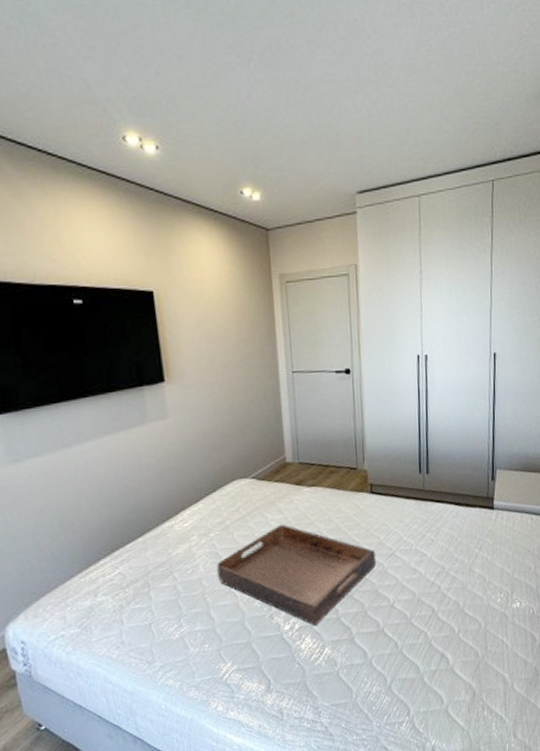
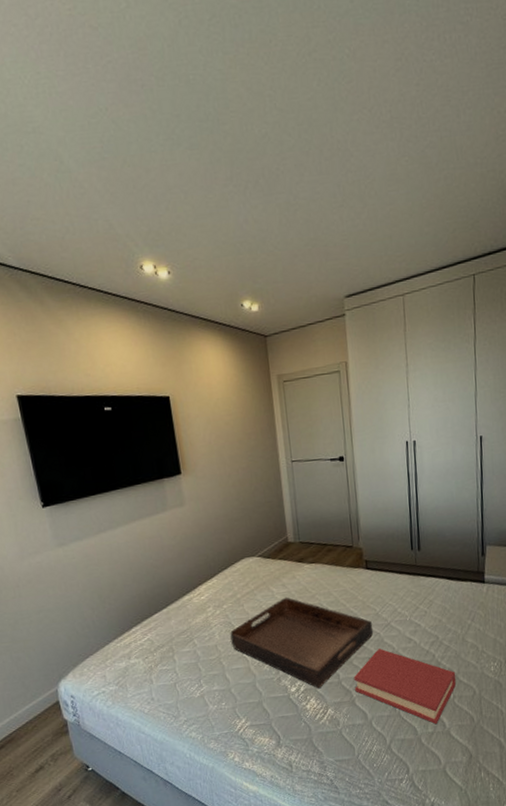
hardback book: none [354,580,462,662] -> present [354,648,457,725]

